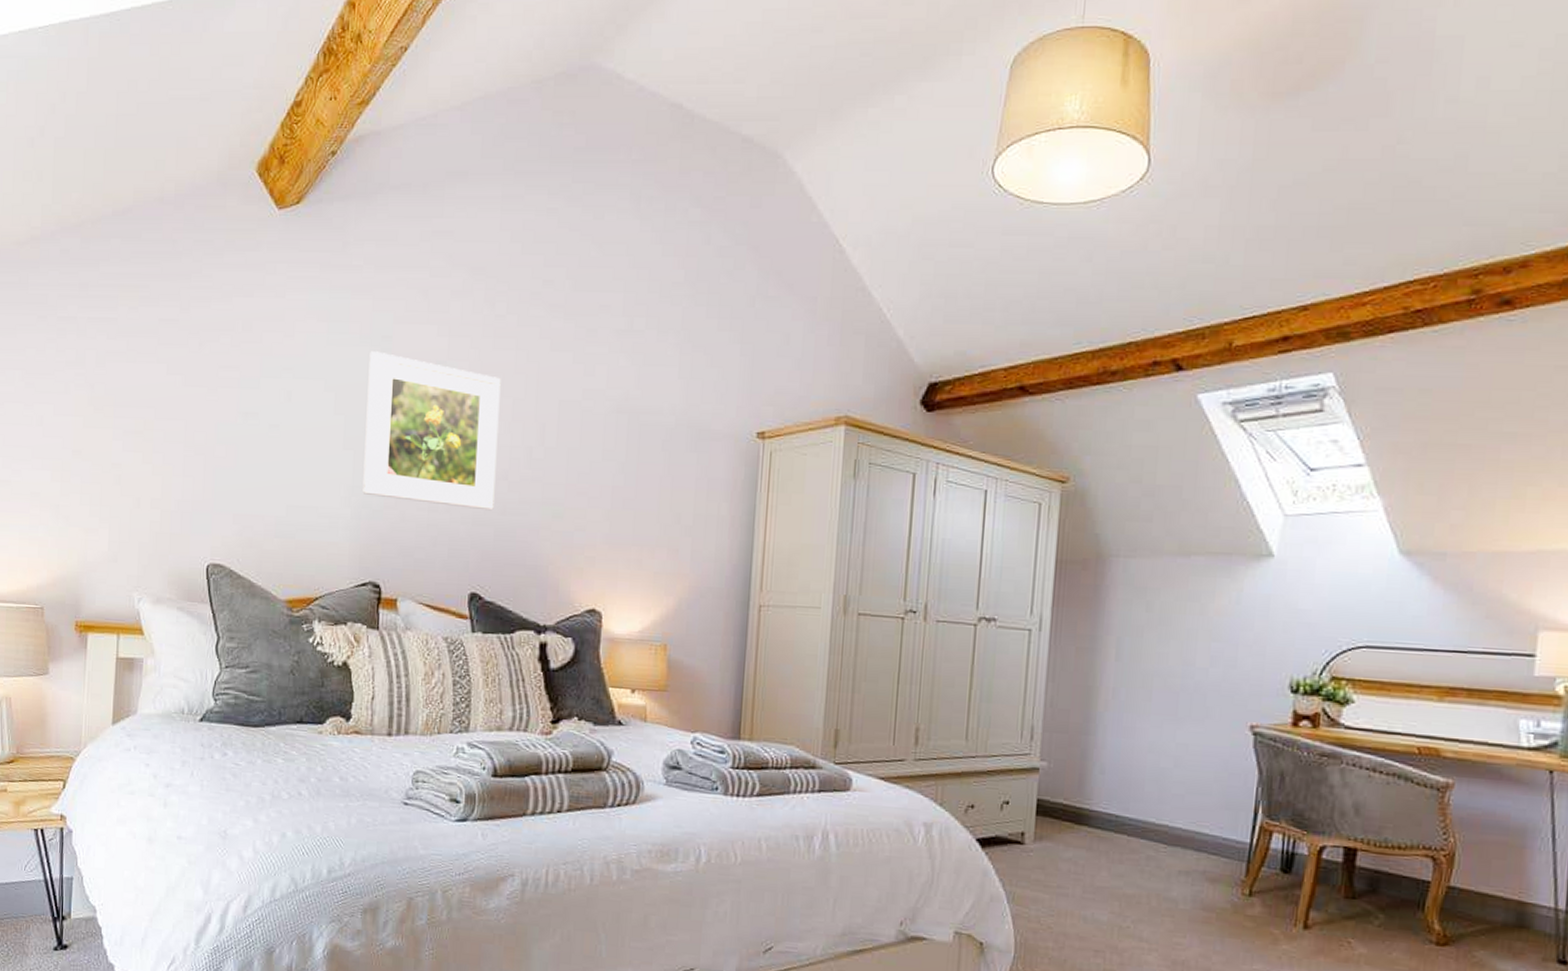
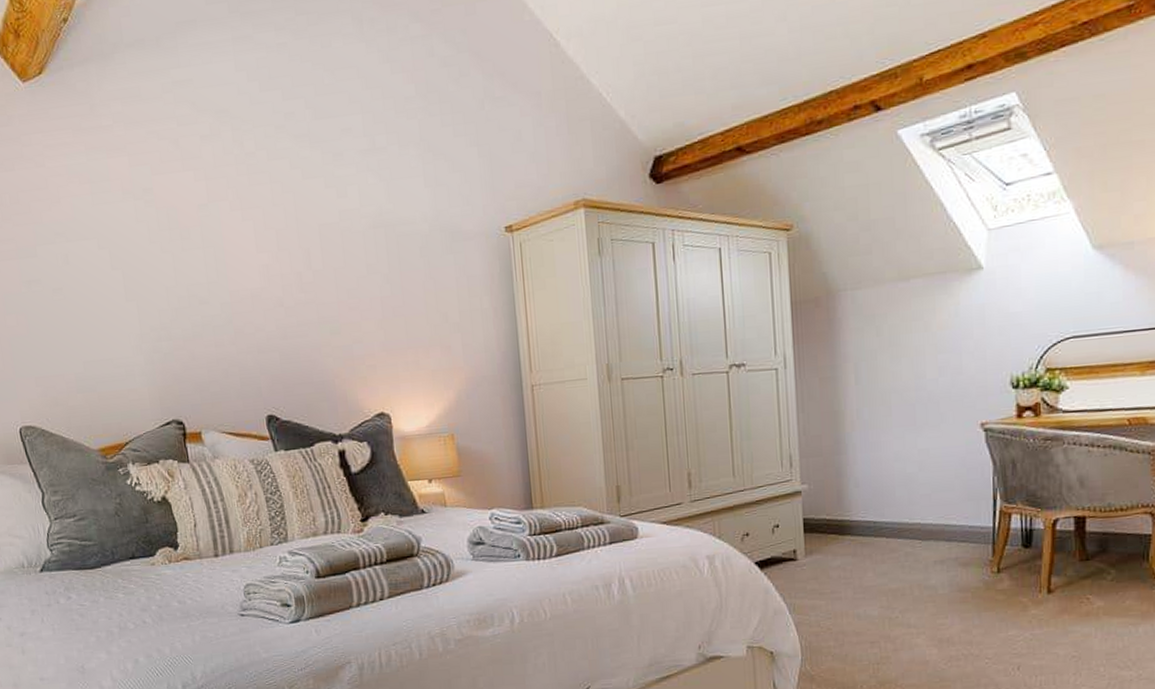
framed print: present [362,351,501,511] -> none [134,204,275,341]

